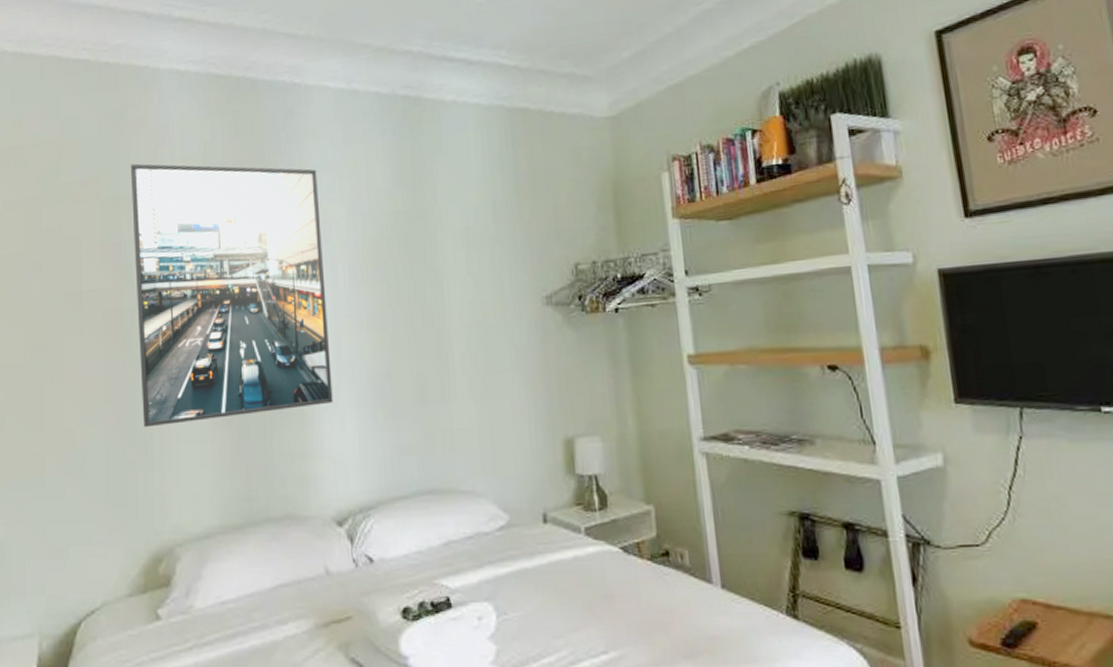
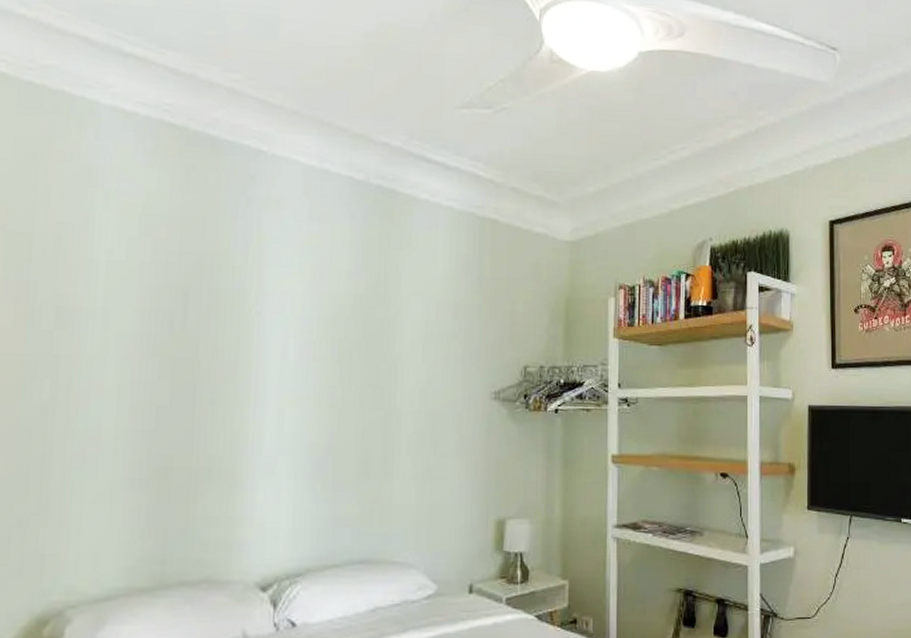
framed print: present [131,163,333,428] -> none [38,199,276,483]

